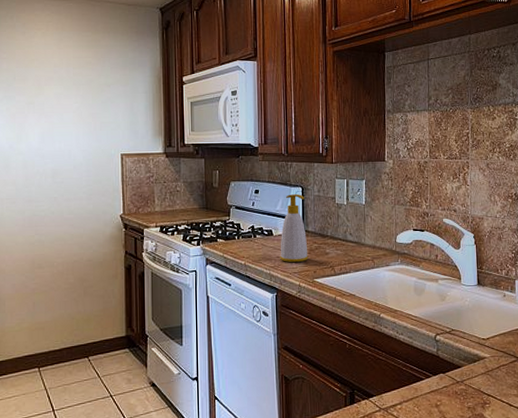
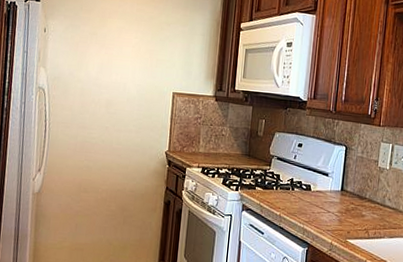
soap bottle: present [280,194,309,263] -> none [315,152,347,221]

